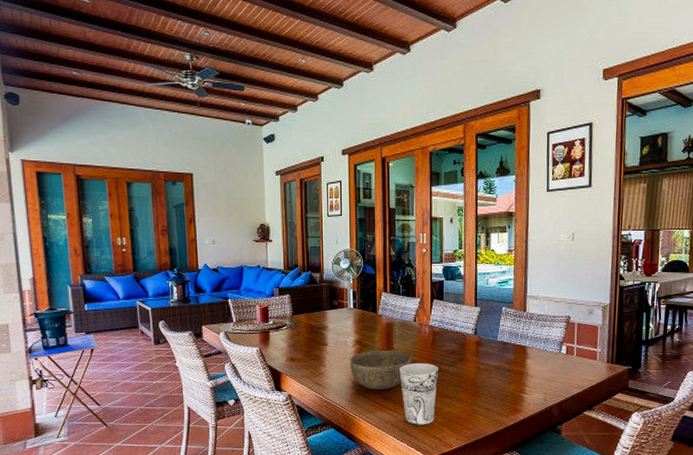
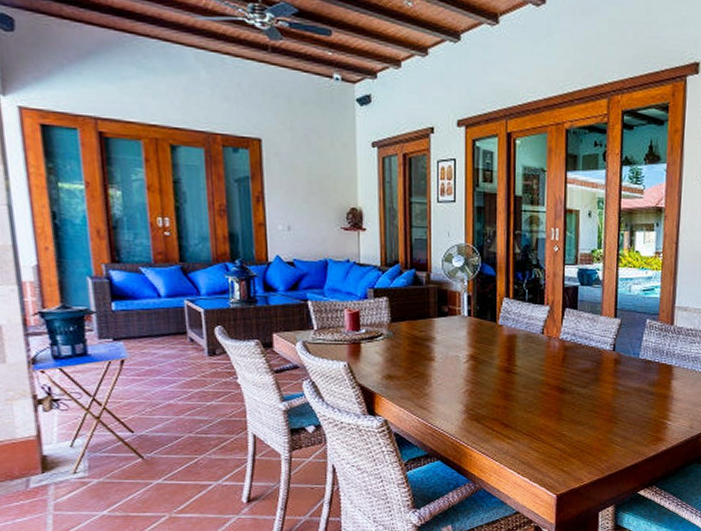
bowl: present [350,350,411,390] -> none [462,368,537,415]
cup: present [399,363,438,425] -> none [522,383,569,457]

